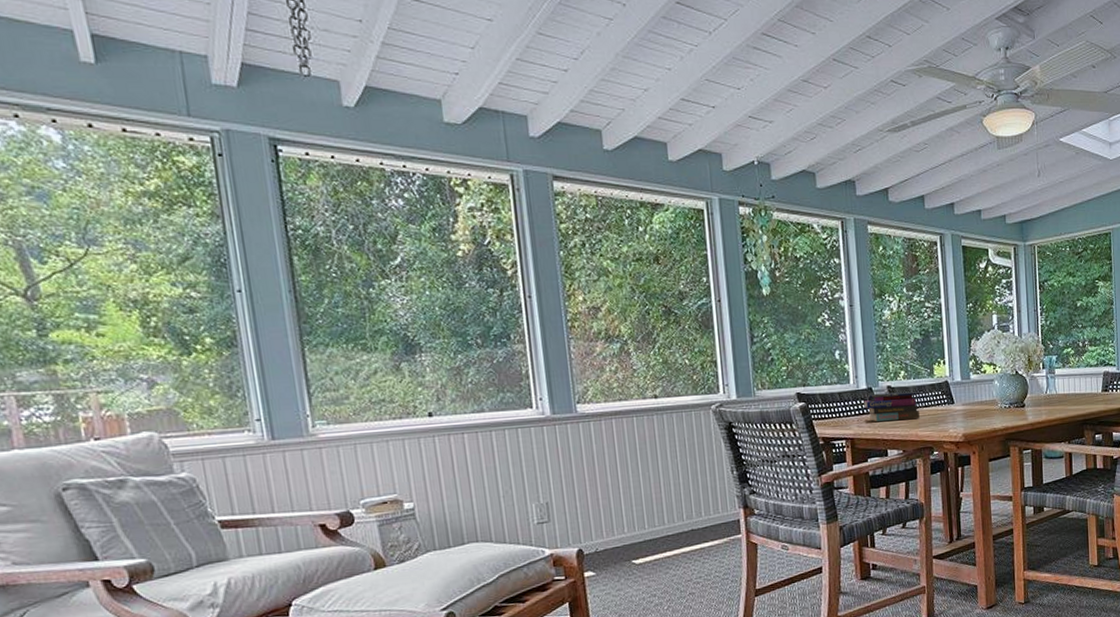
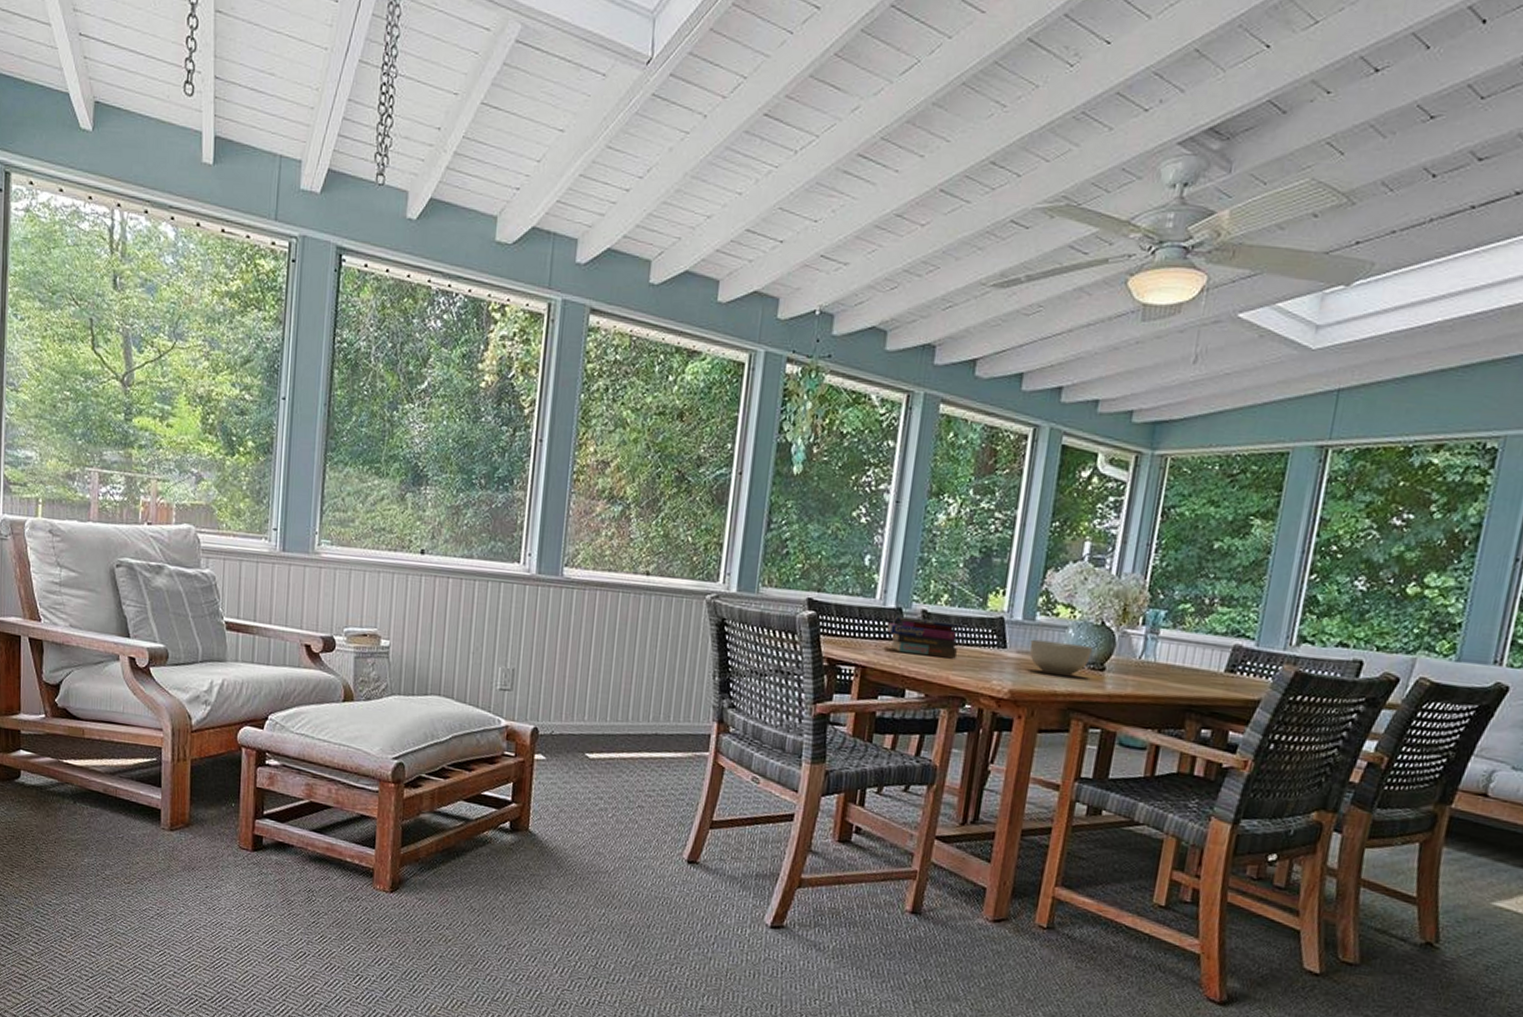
bowl: none [970,390,1014,417] -> present [1029,639,1092,676]

